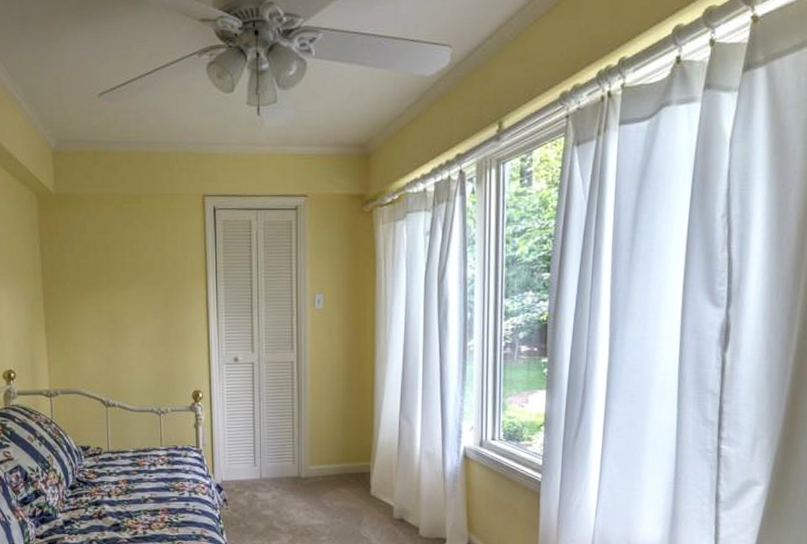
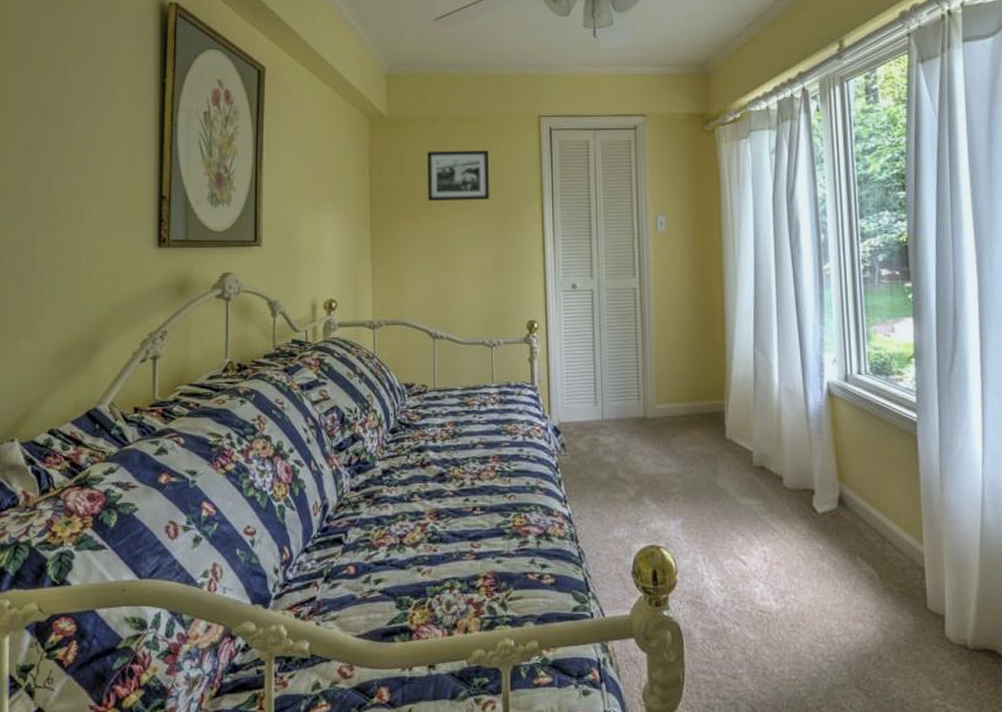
picture frame: none [95,228,157,278] -> present [426,150,490,201]

